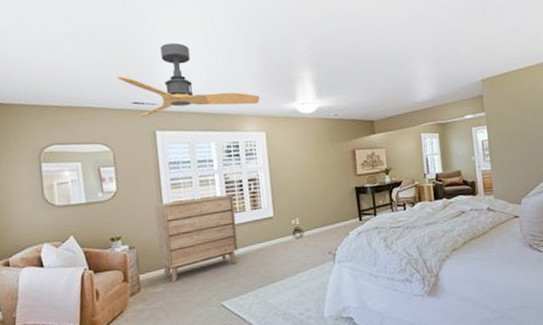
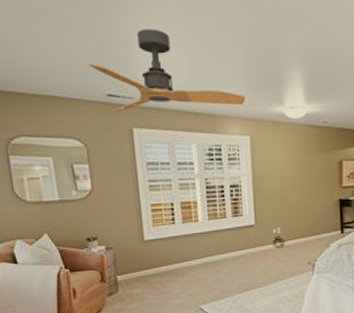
dresser: present [155,195,239,283] -> none [132,200,218,285]

